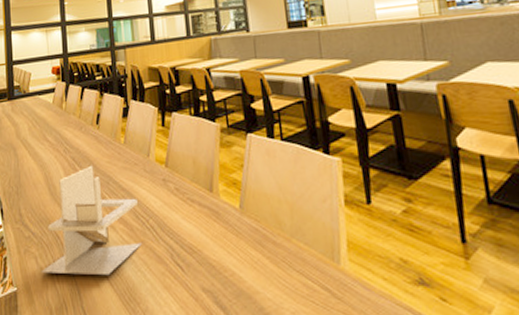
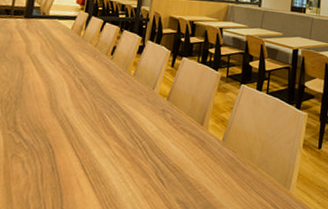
napkin holder: present [41,165,142,276] -> none [25,89,135,184]

